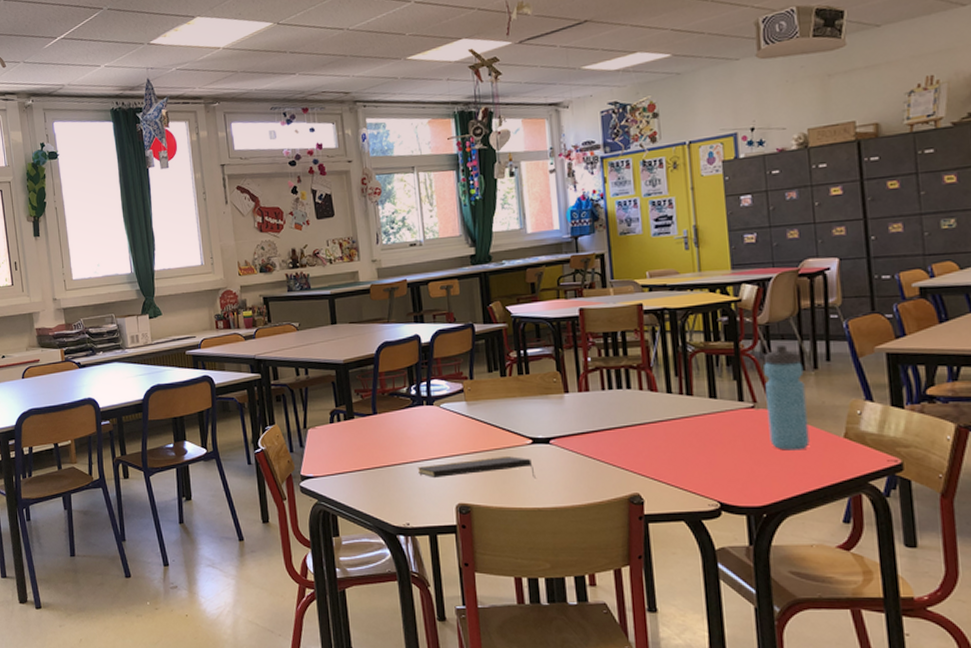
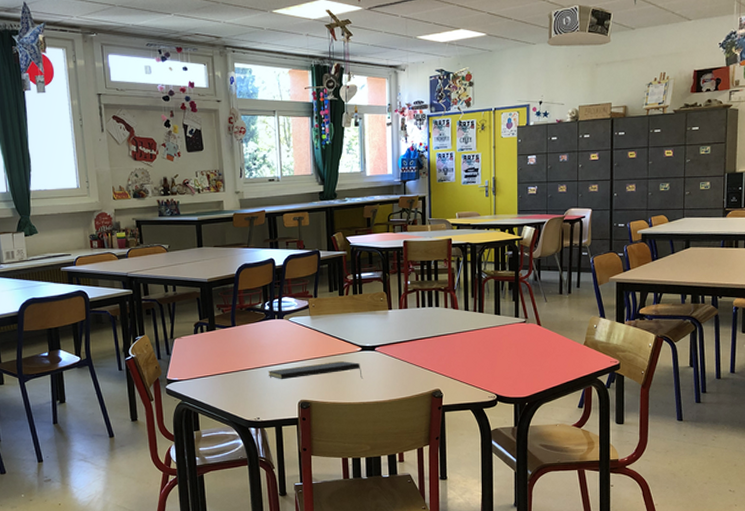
water bottle: present [764,344,810,451] -> none [534,274,561,355]

